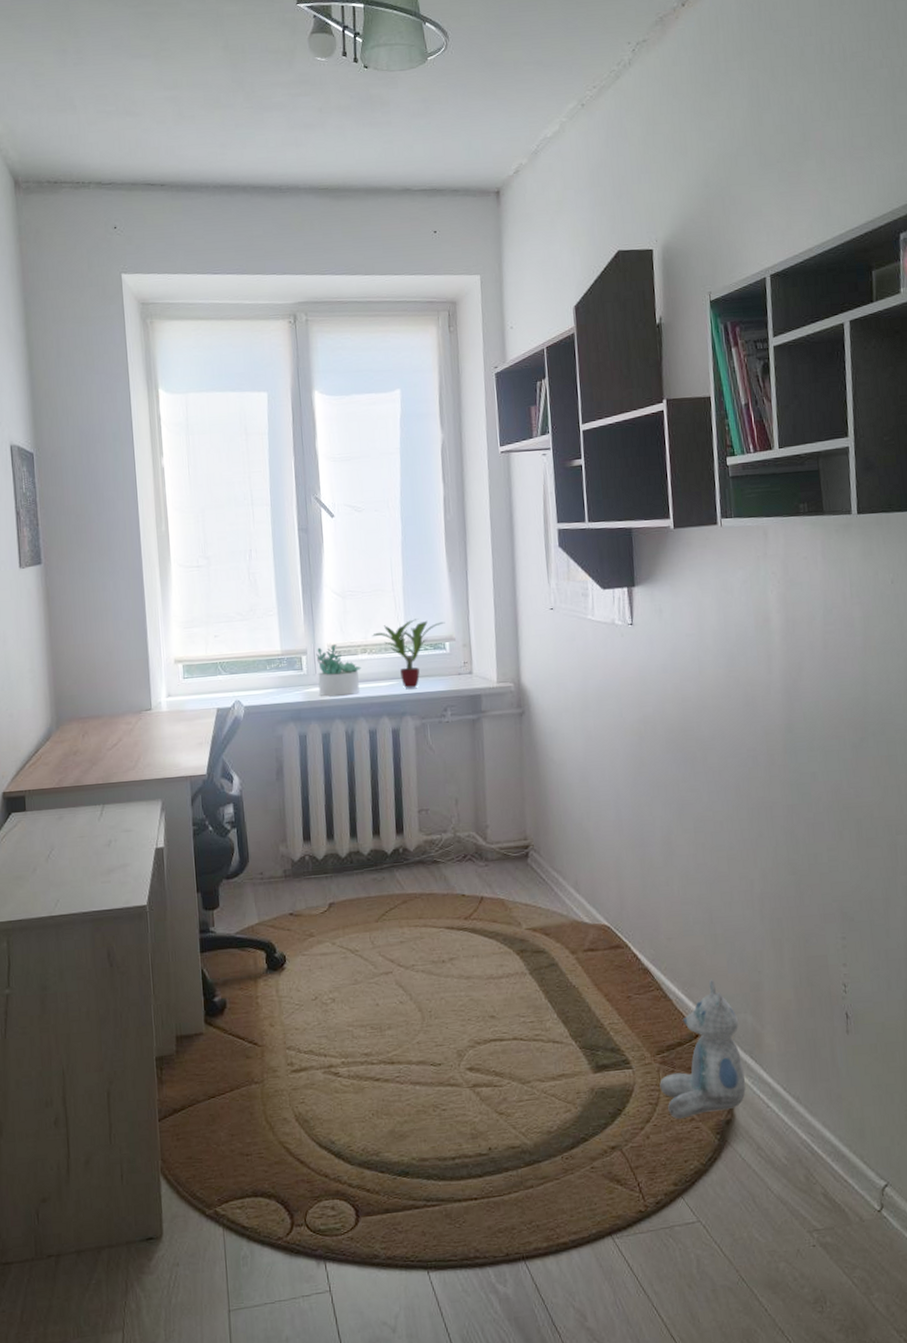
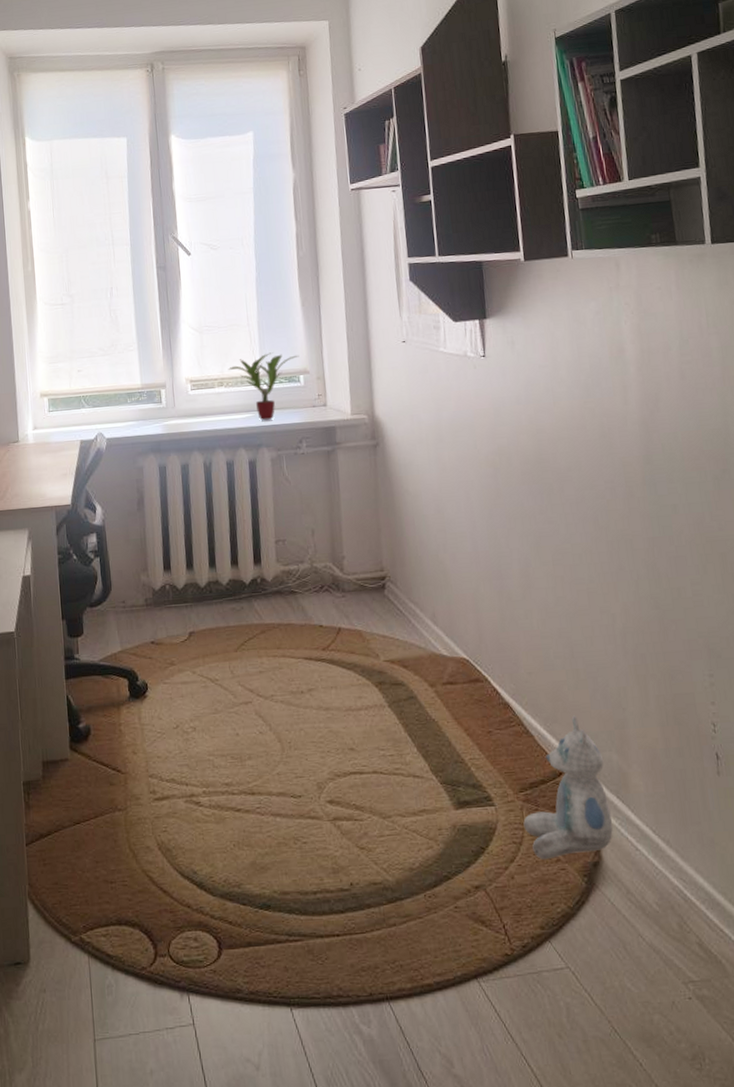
succulent plant: present [316,644,361,697] -> none [175,378,218,429]

